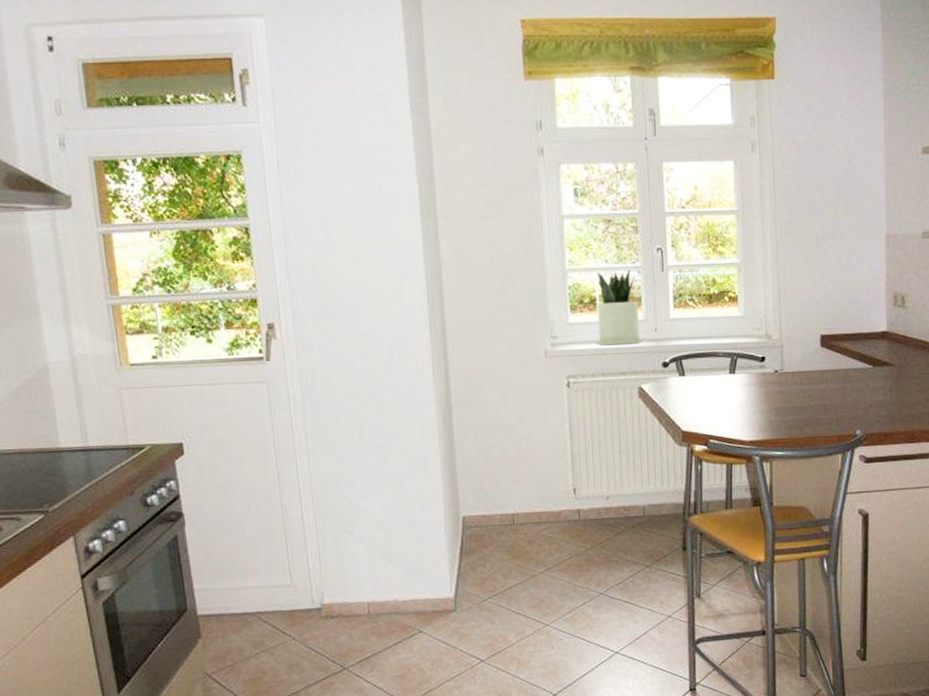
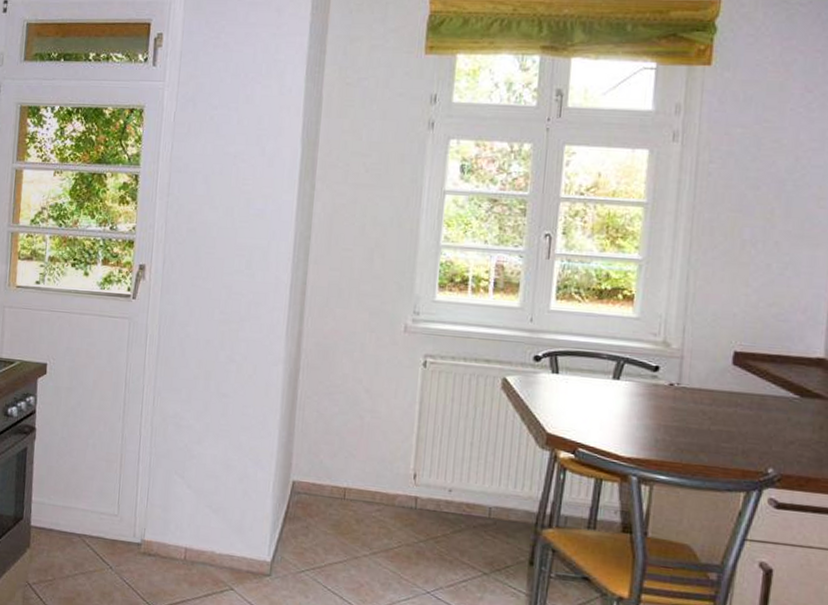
planter: present [595,270,643,346] -> none [461,252,517,332]

